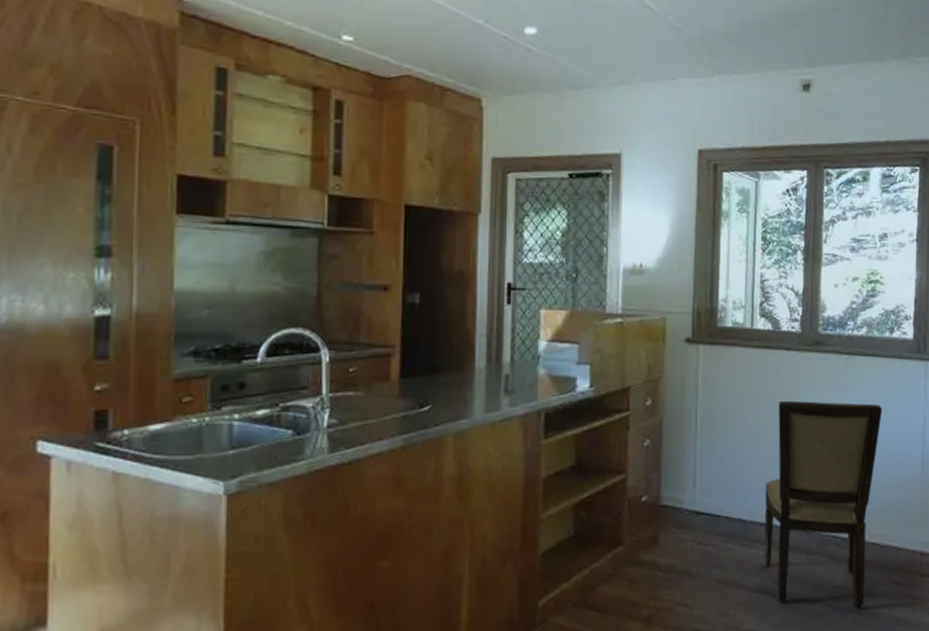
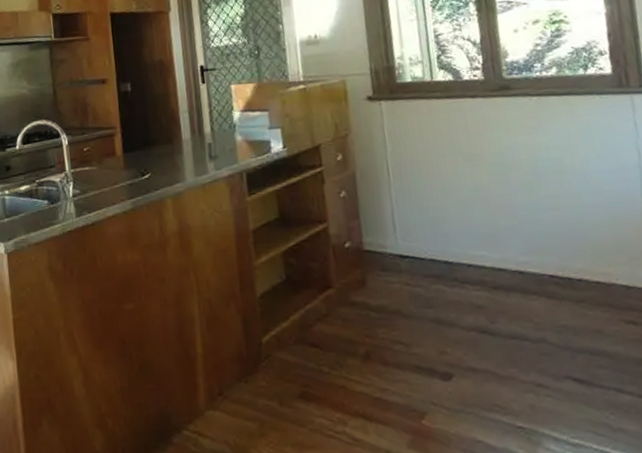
dining chair: present [764,400,883,609] -> none [467,142,597,349]

